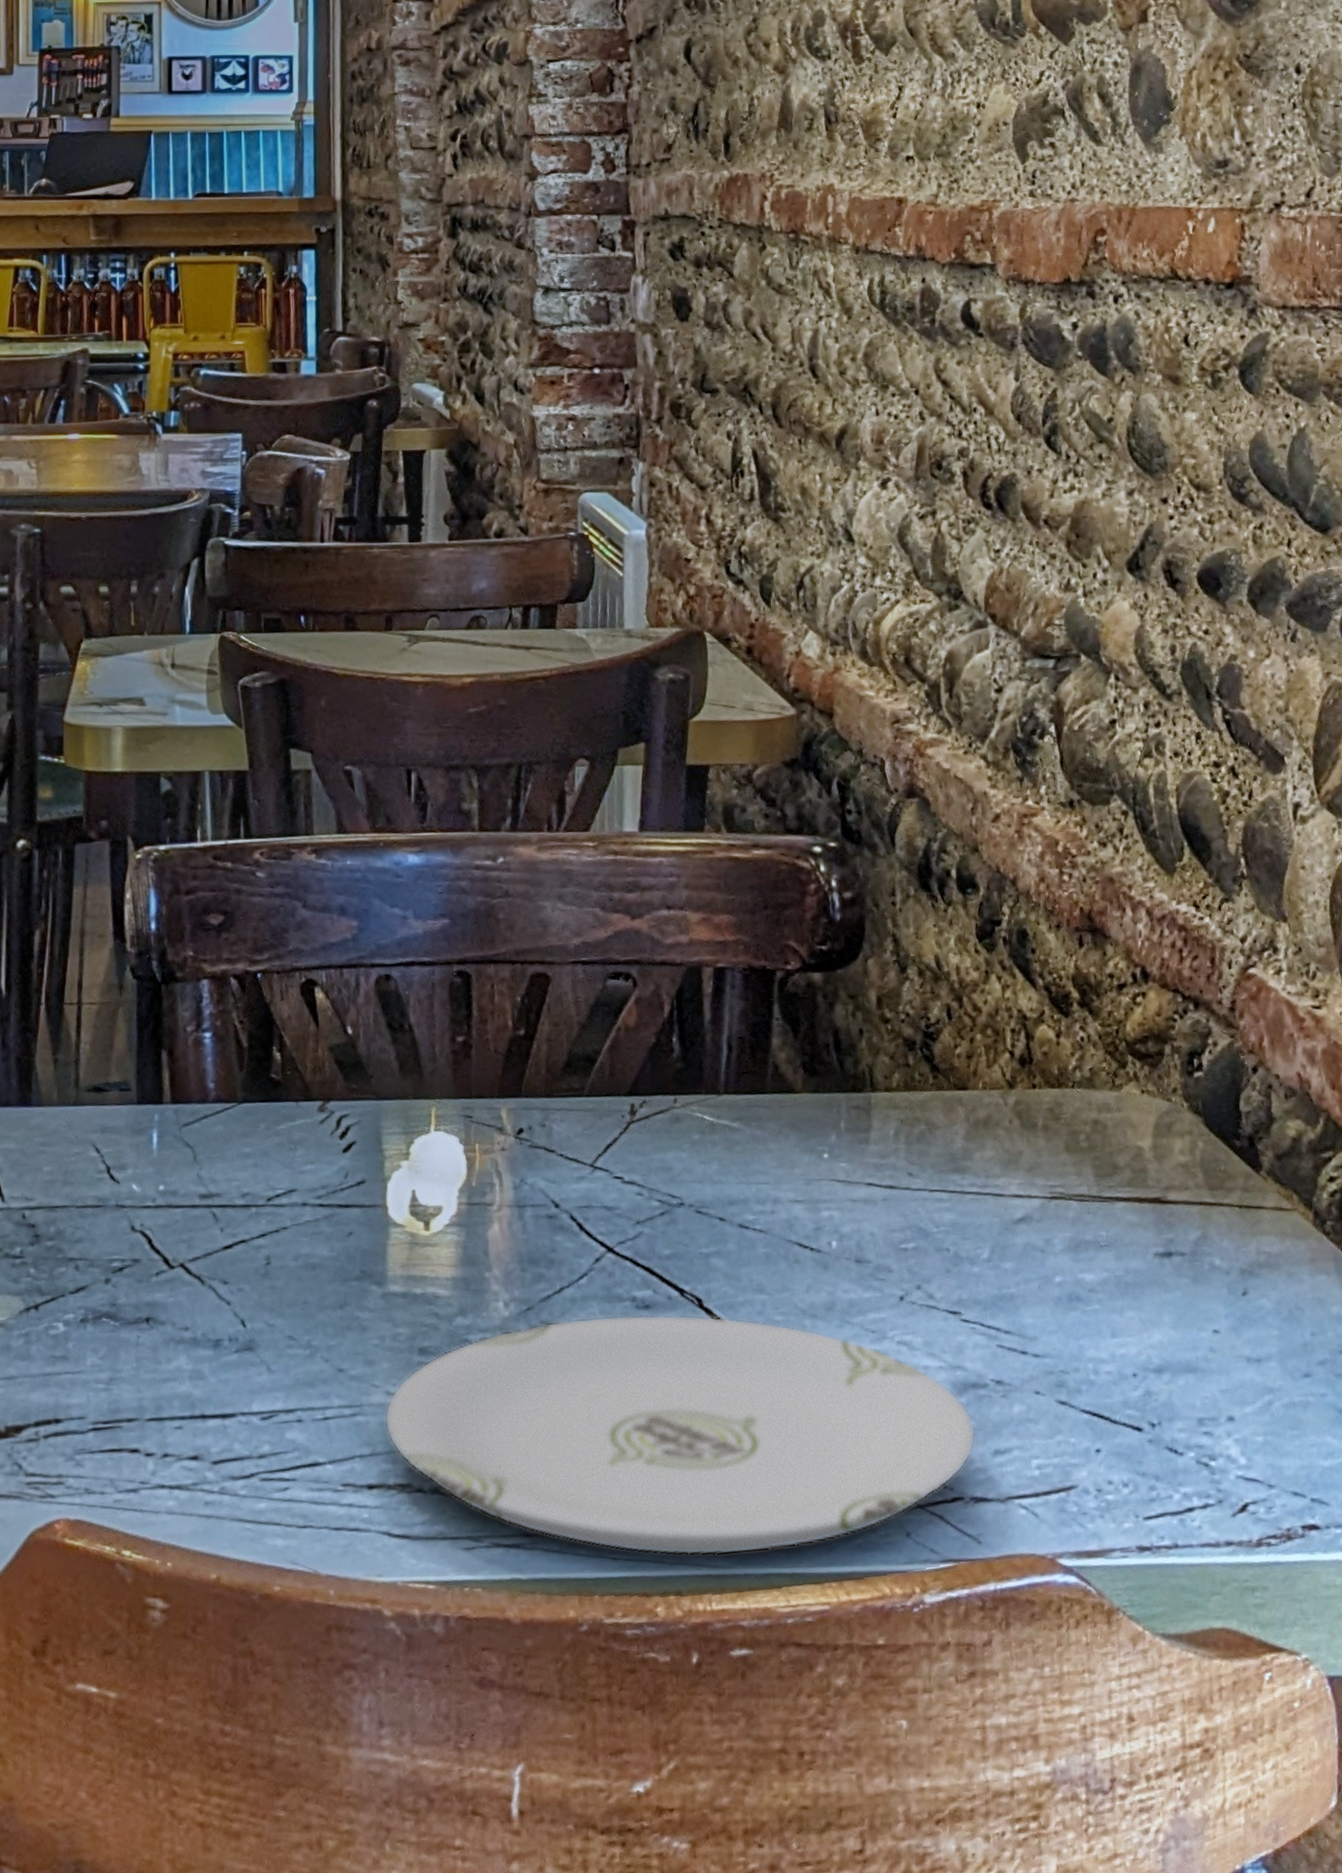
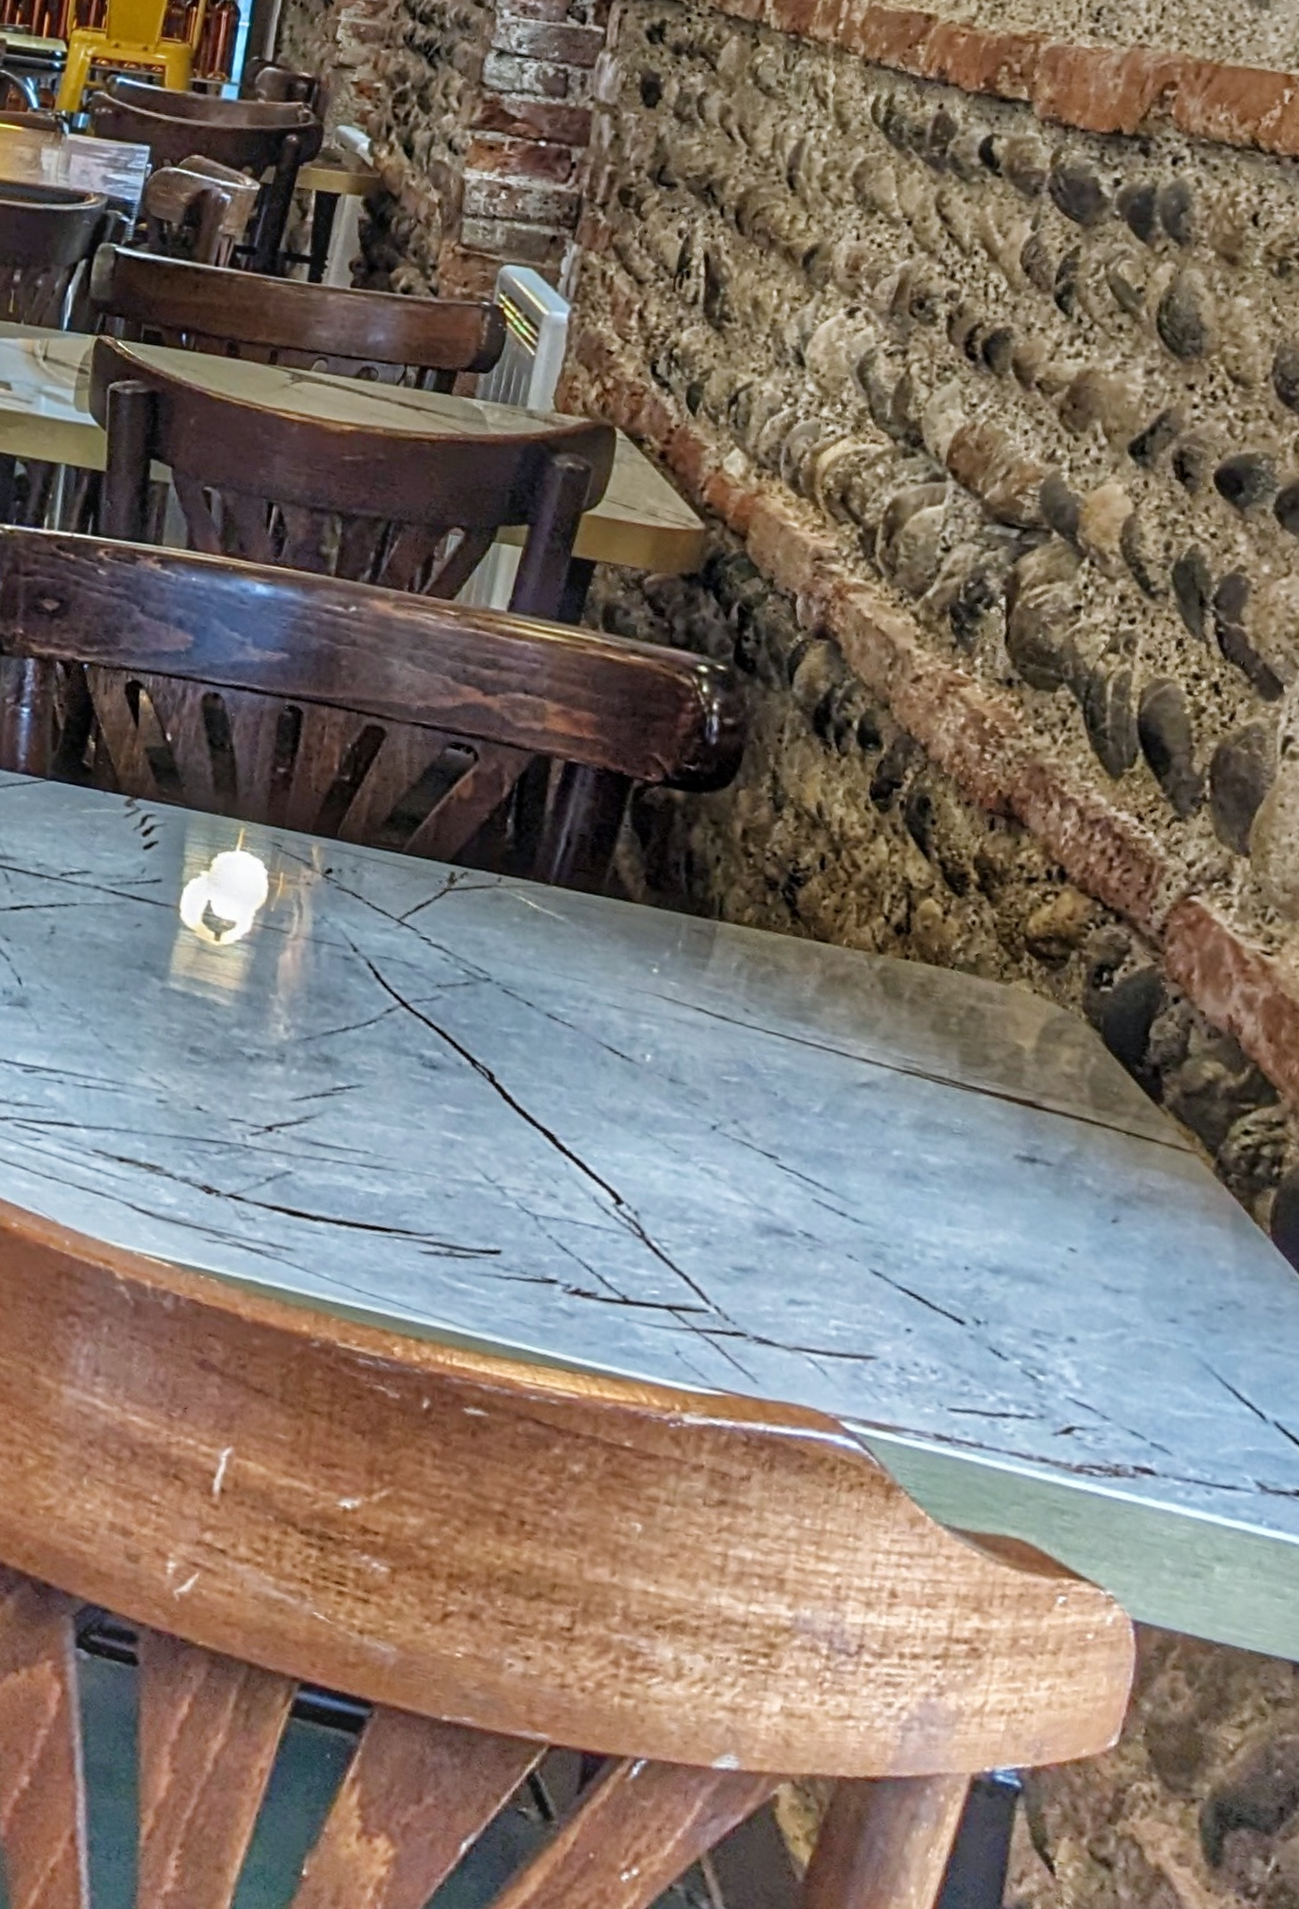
plate: present [384,1314,976,1556] -> none [144,1052,773,1337]

